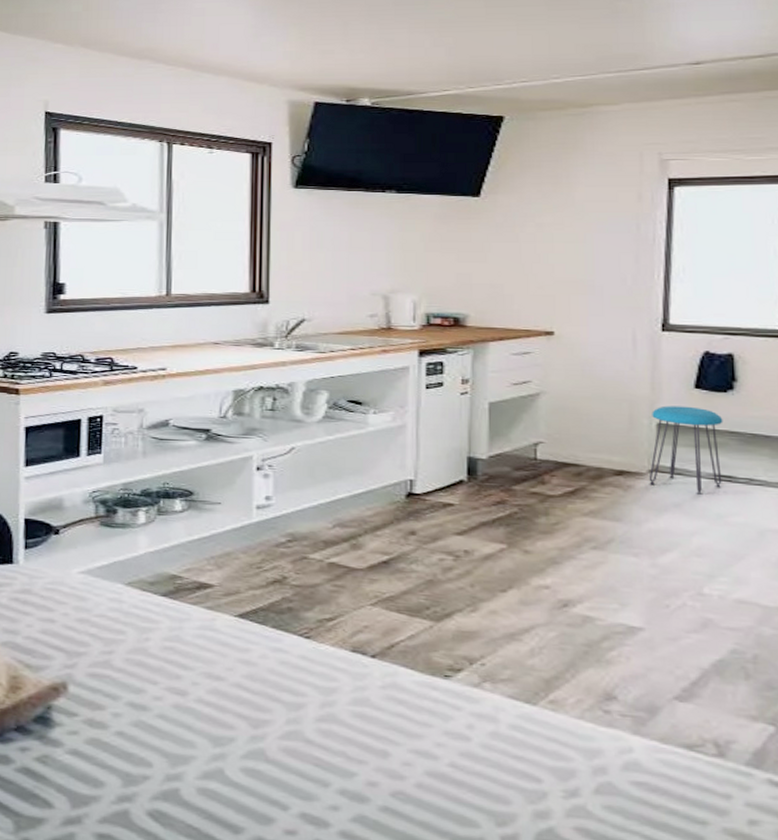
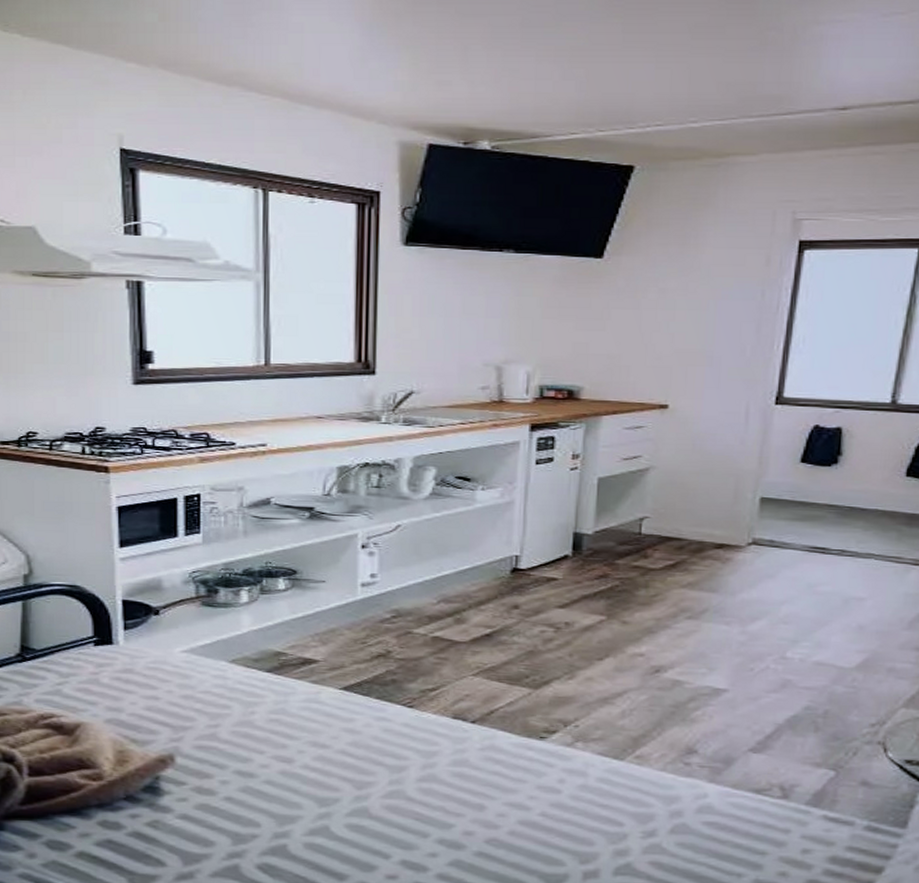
stool: present [649,405,723,494] -> none [747,480,824,566]

